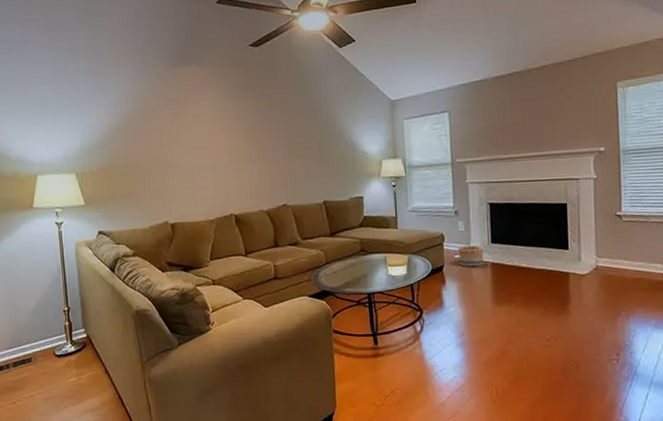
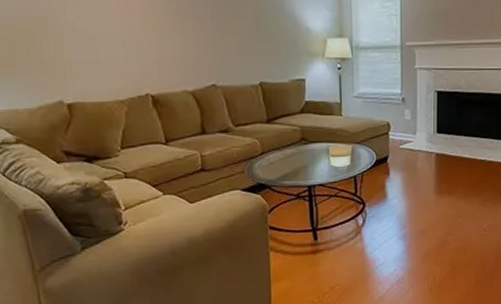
basket: present [458,245,484,267] -> none [403,135,428,157]

